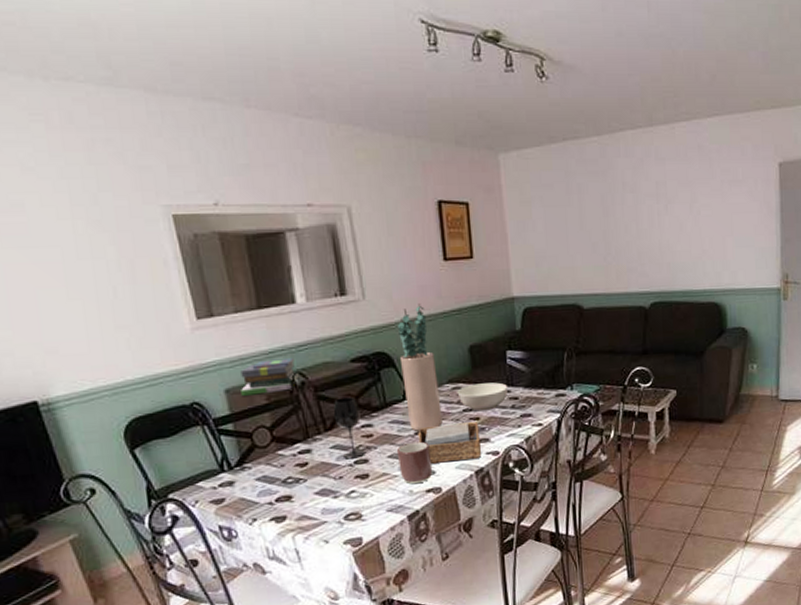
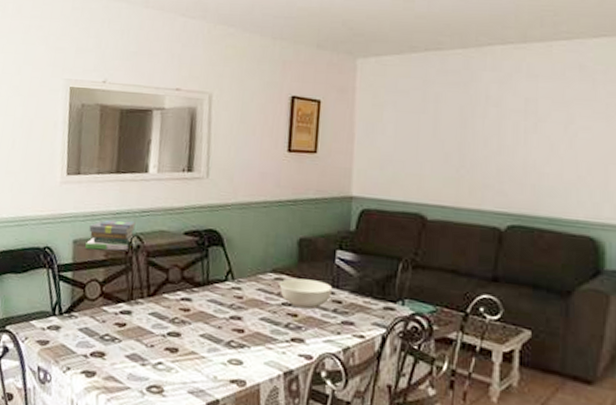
wine glass: present [333,397,365,460] -> none [158,267,183,330]
mug: present [396,441,433,485] -> none [208,325,243,371]
vase: present [398,303,443,431] -> none [226,189,263,316]
napkin holder: present [418,422,481,464] -> none [232,312,296,359]

